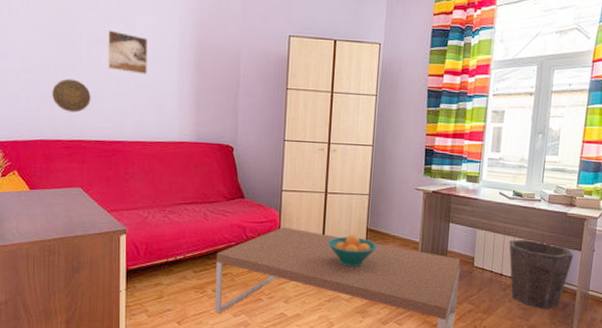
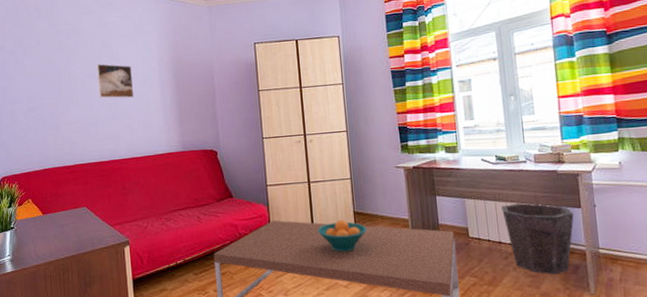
decorative plate: present [52,78,91,113] -> none [55,111,88,141]

